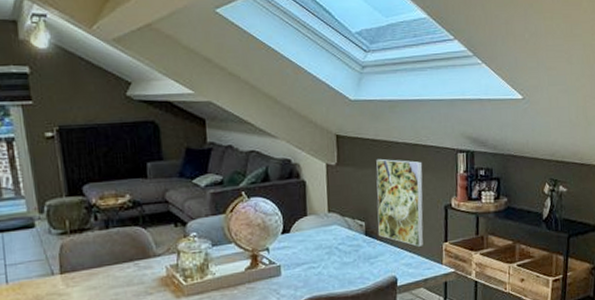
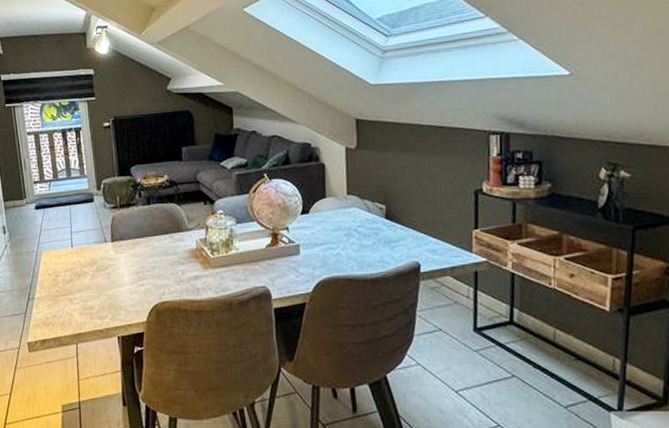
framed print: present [376,158,424,247] -> none [397,141,451,233]

